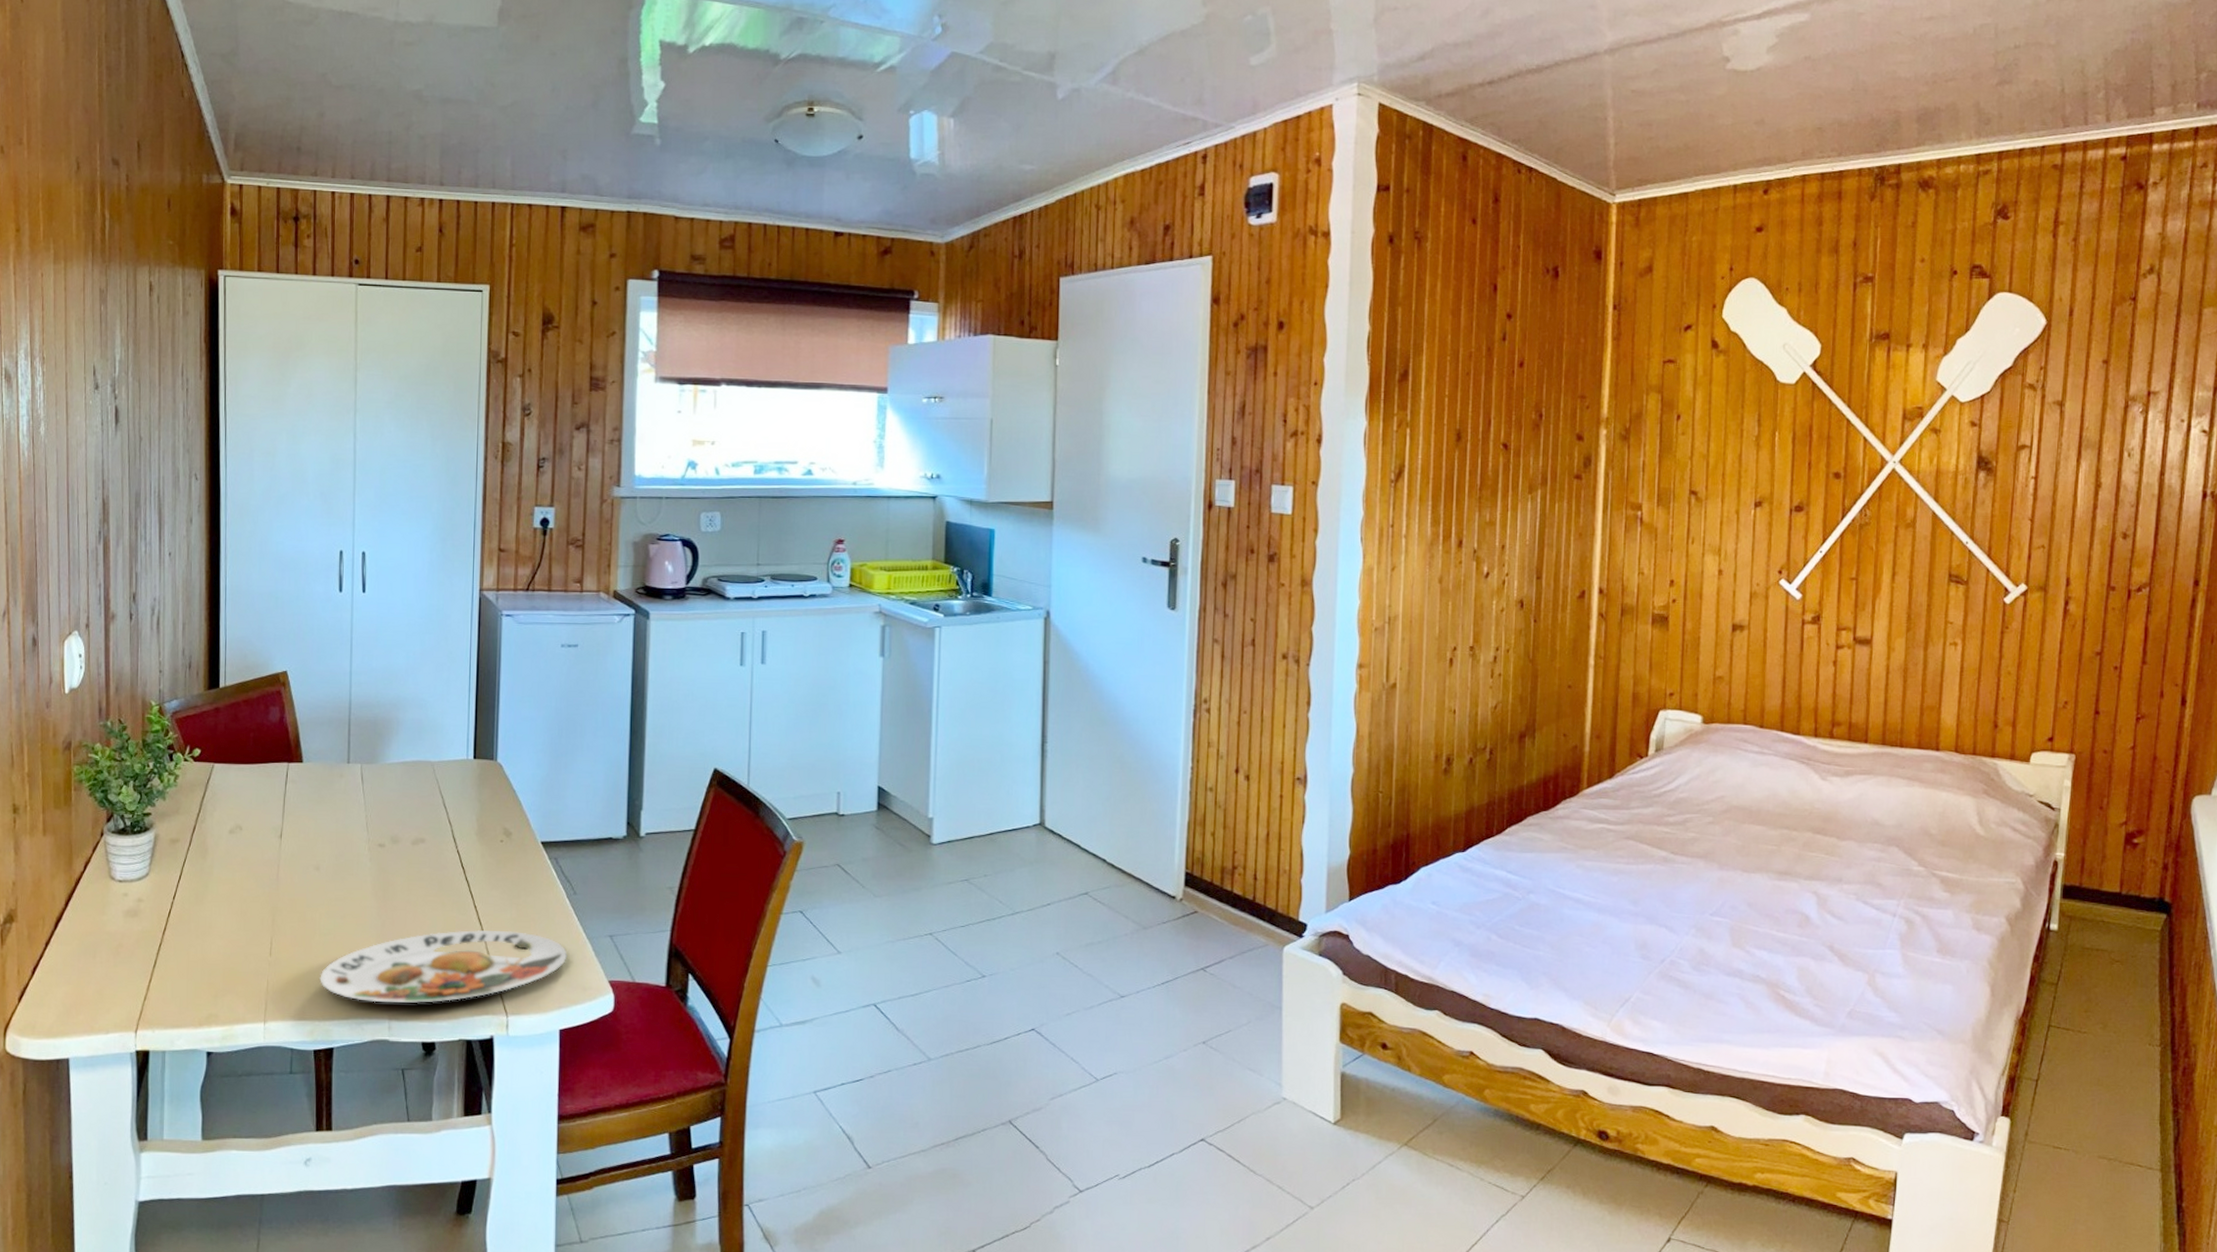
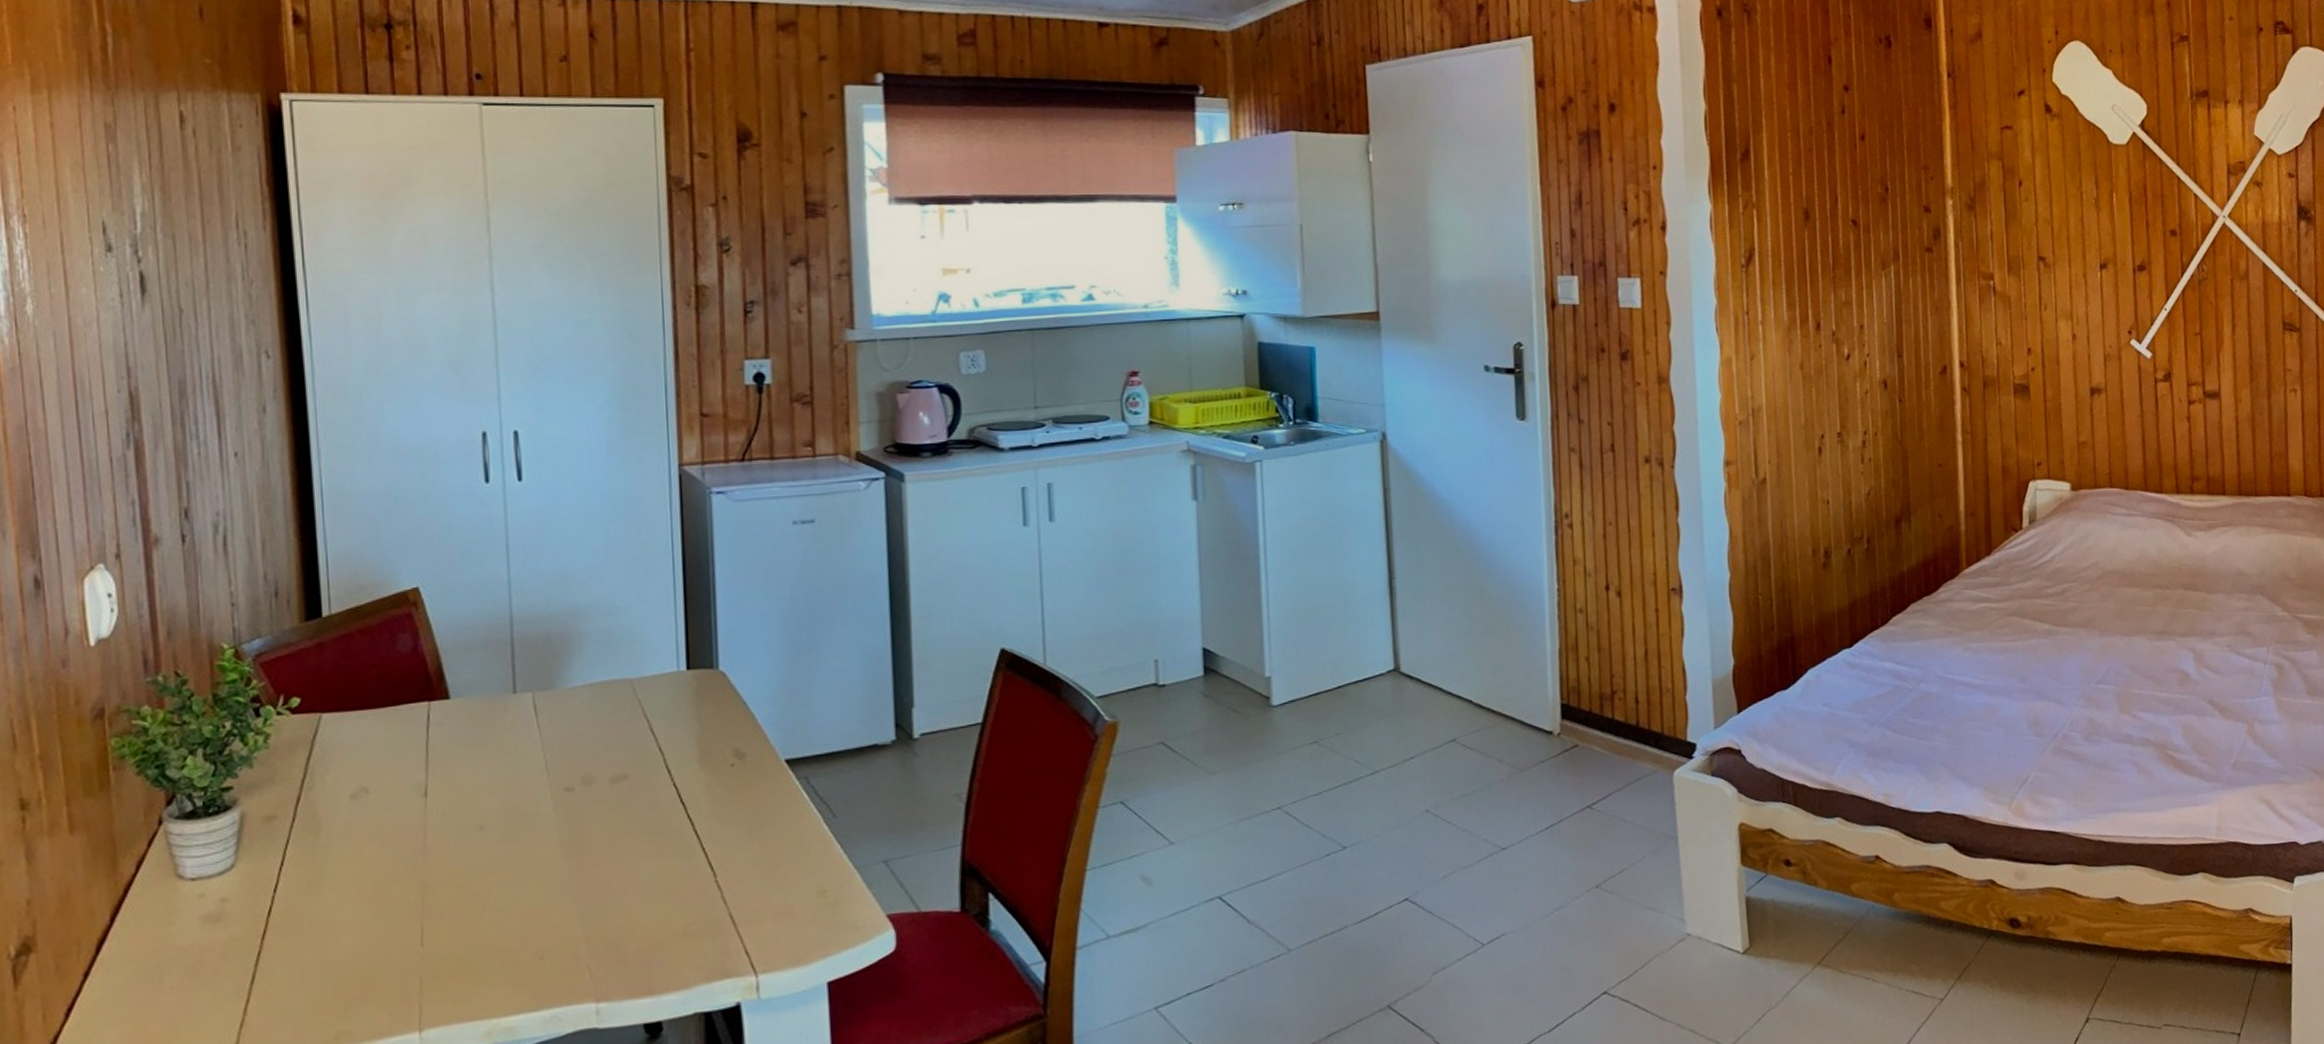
plate: present [320,930,568,1003] -> none [494,871,831,985]

